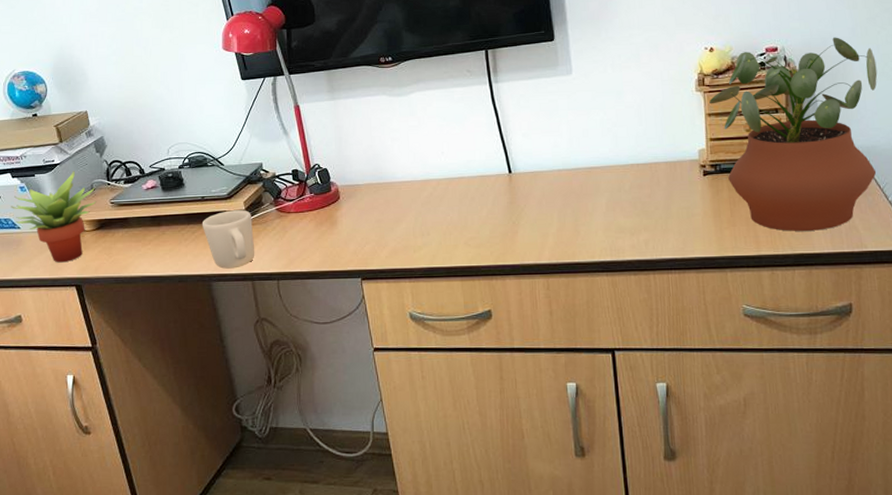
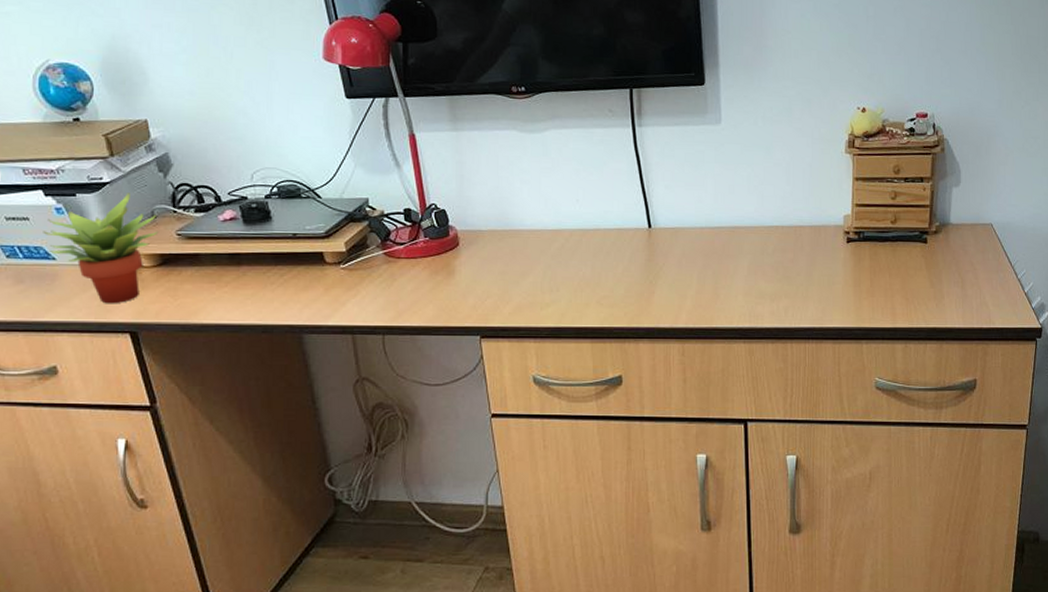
mug: present [201,210,255,269] -> none [292,251,357,320]
potted plant: present [709,37,878,231] -> none [858,108,1018,305]

